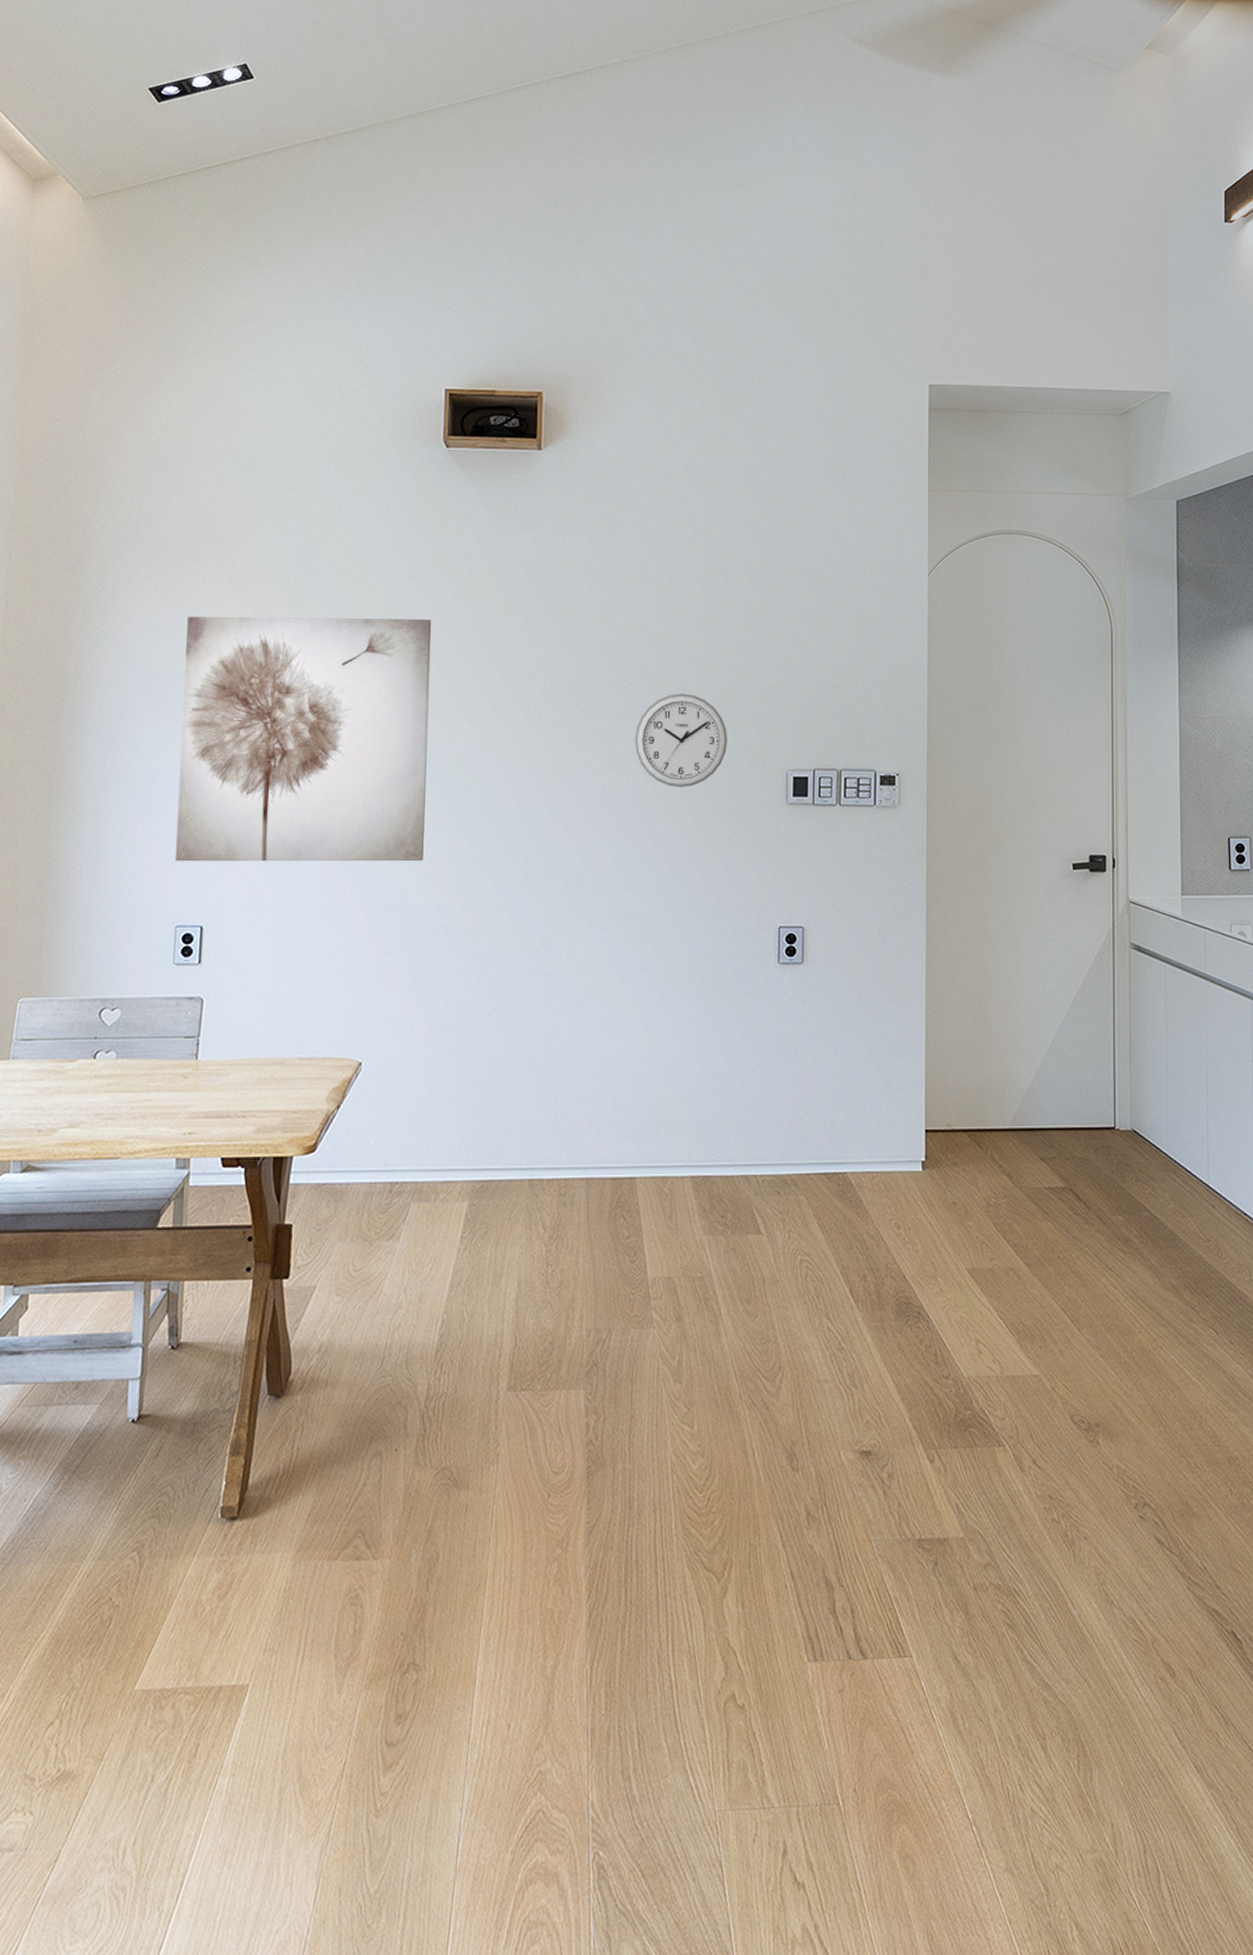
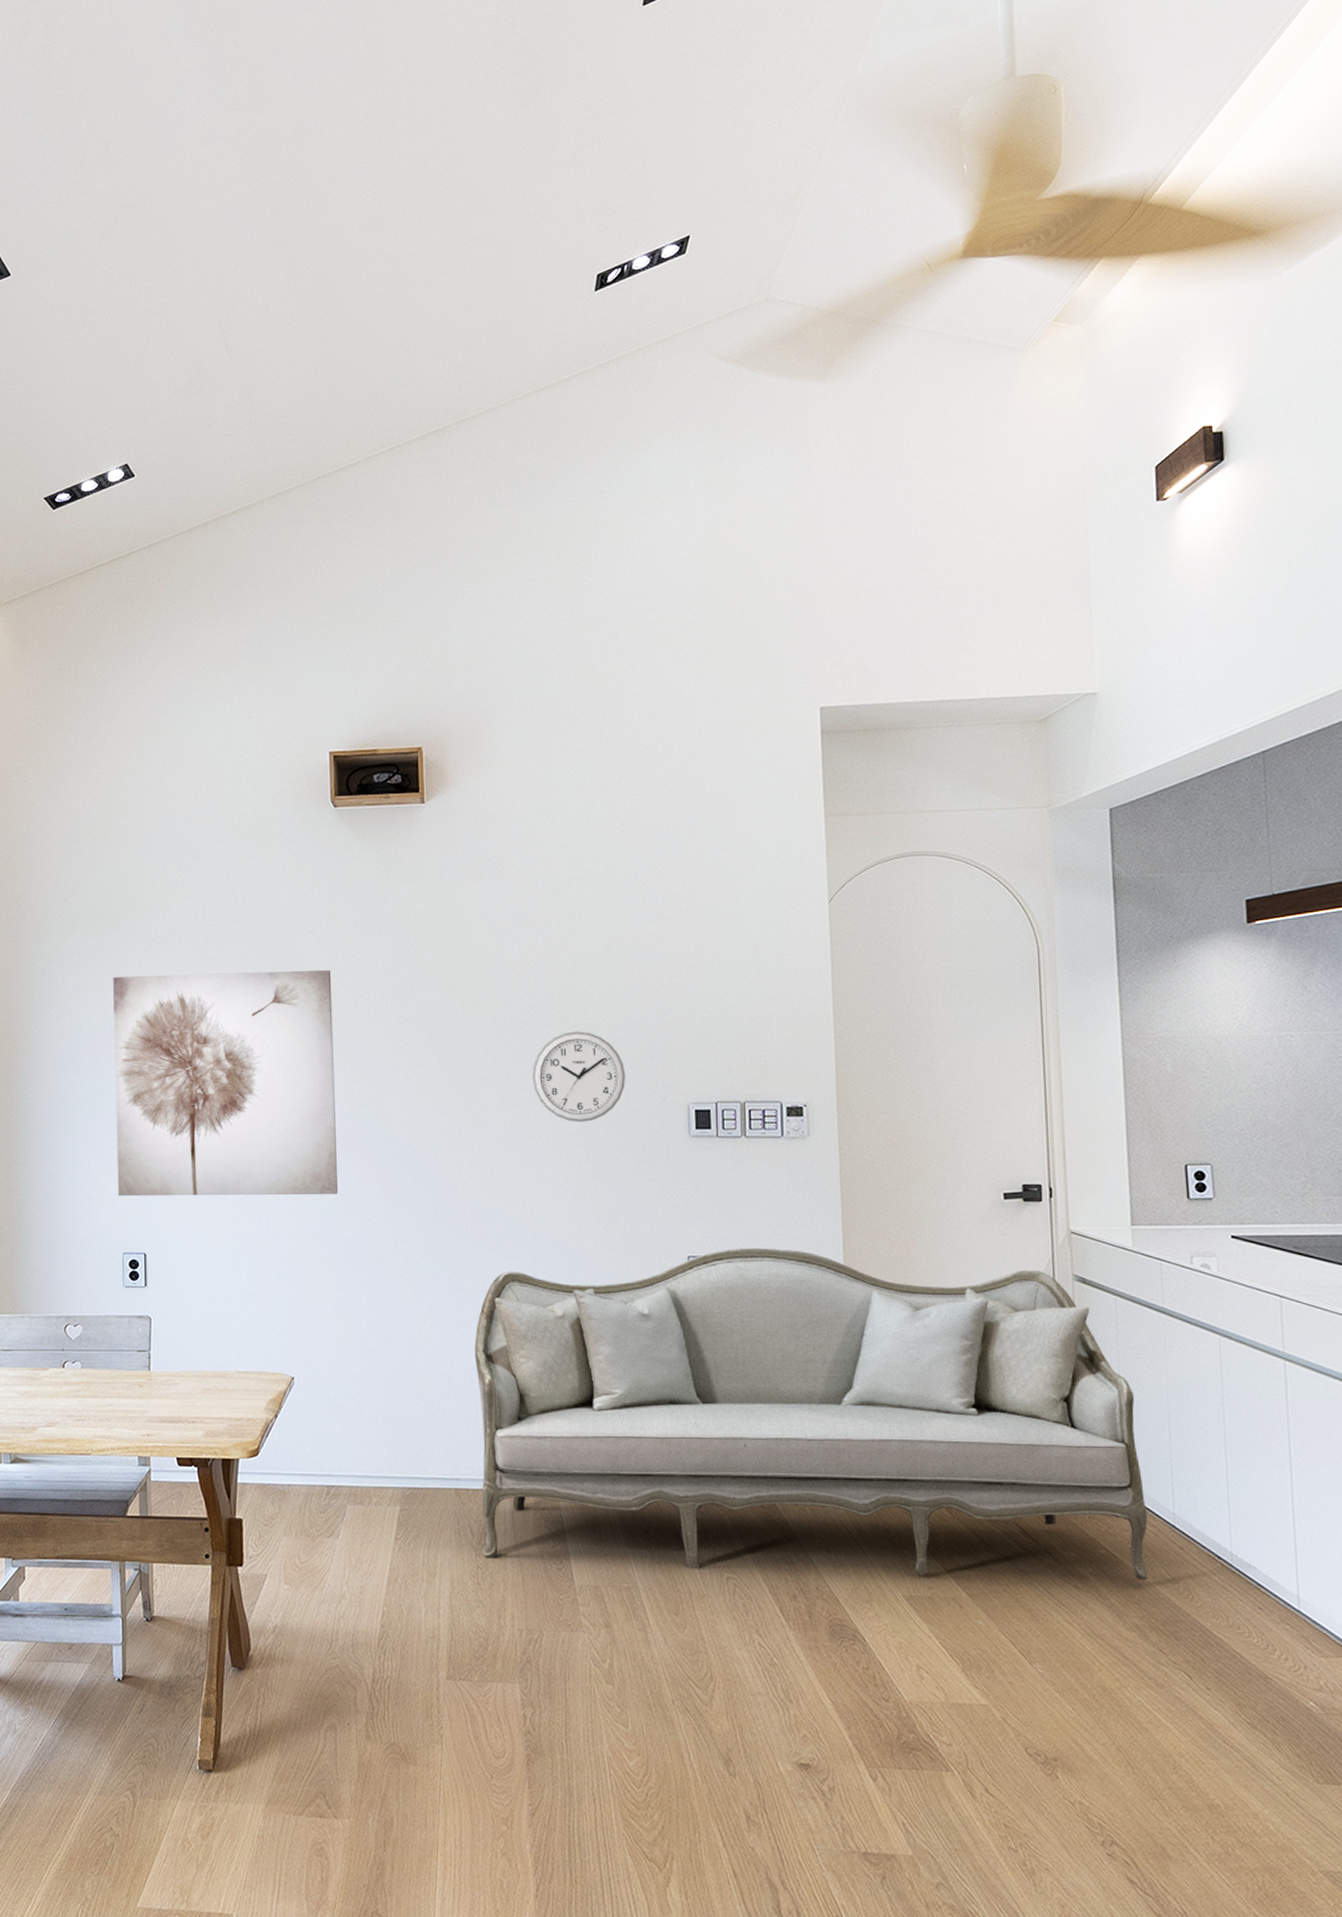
sofa: none [554,917,1186,1254] -> present [475,1247,1148,1580]

